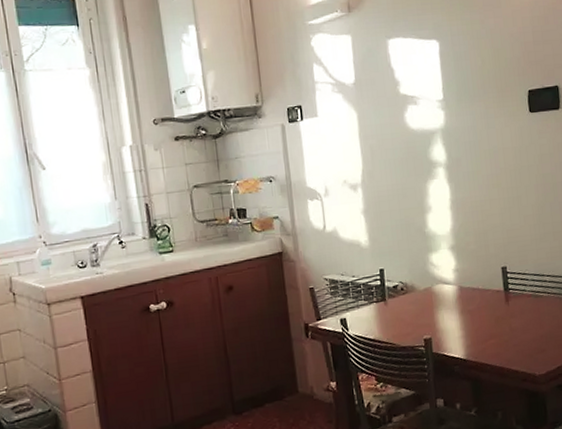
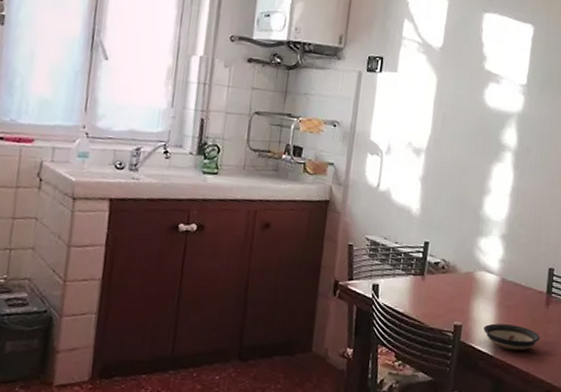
saucer: none [452,326,507,351] -> present [484,323,540,351]

